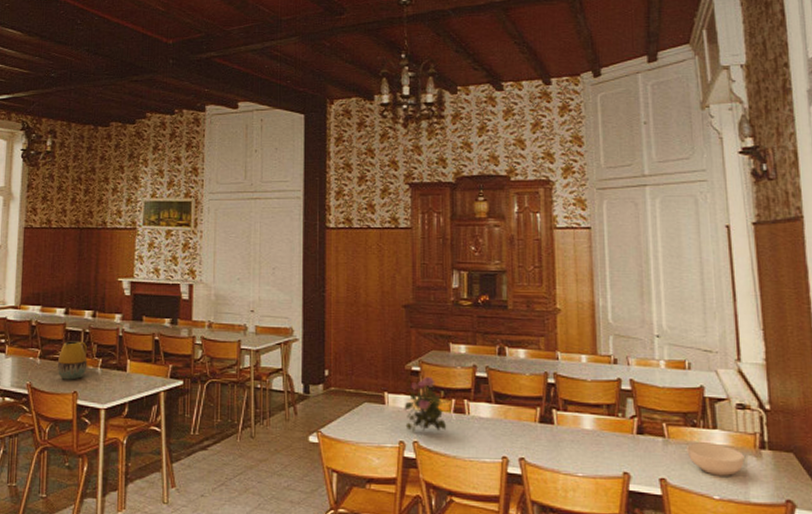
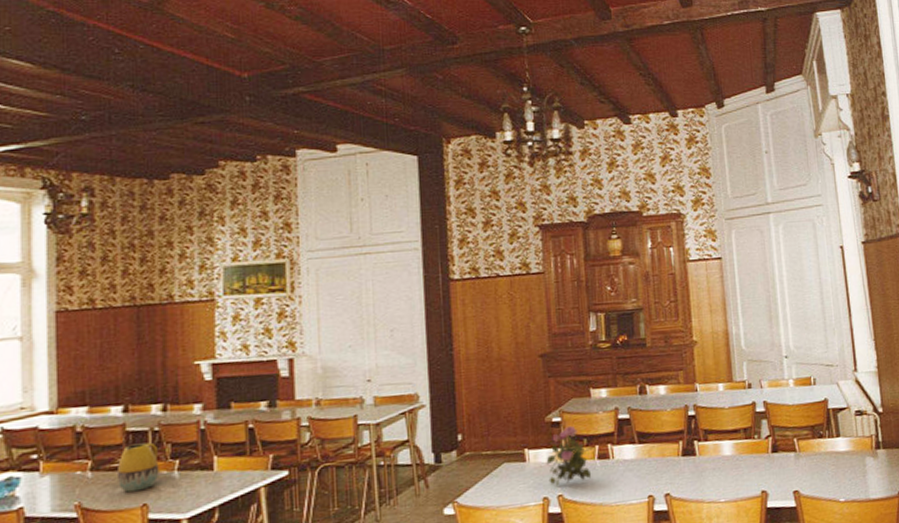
bowl: present [687,442,745,477] -> none [815,450,864,481]

